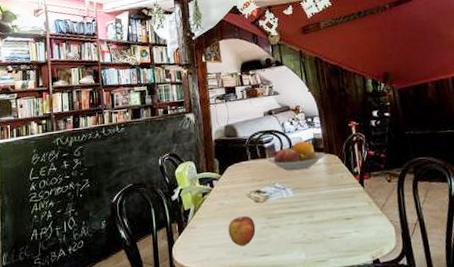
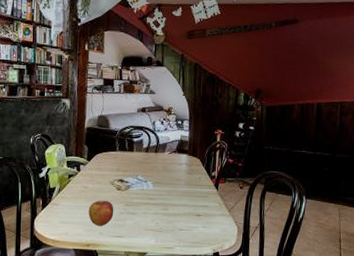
fruit bowl: present [267,141,325,171] -> none [134,141,188,167]

